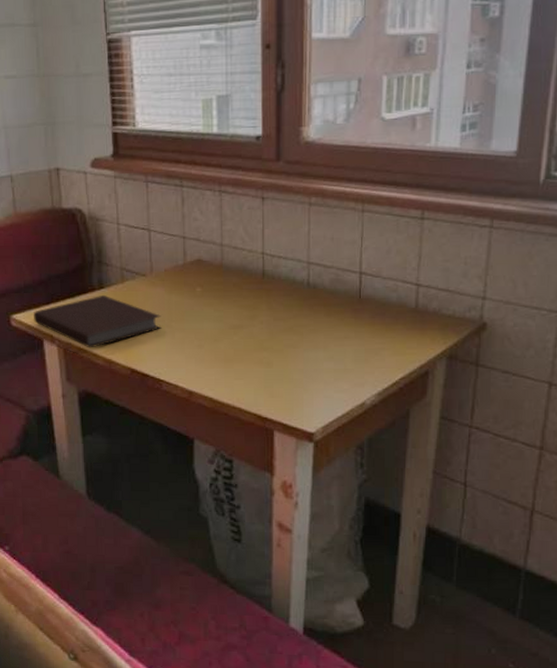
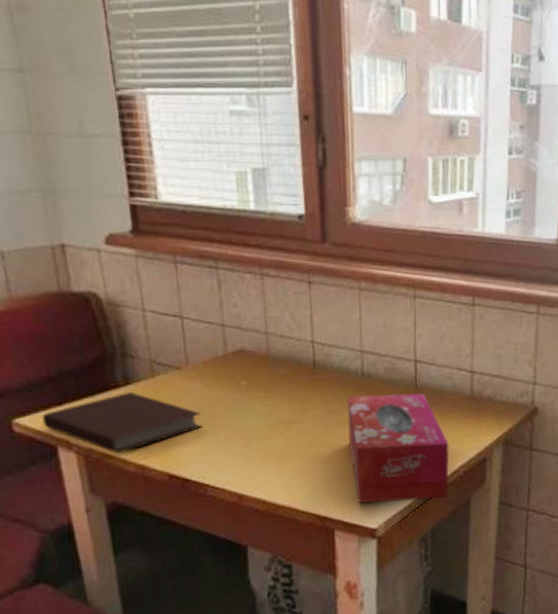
tissue box: none [292,304,390,409] -> present [347,393,449,504]

